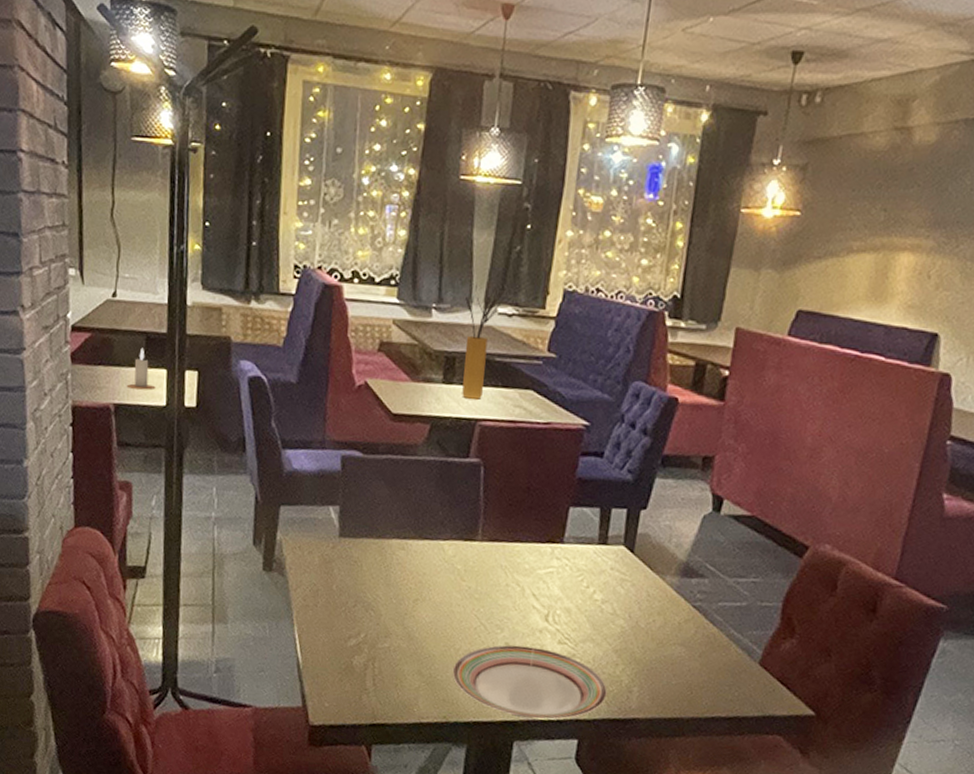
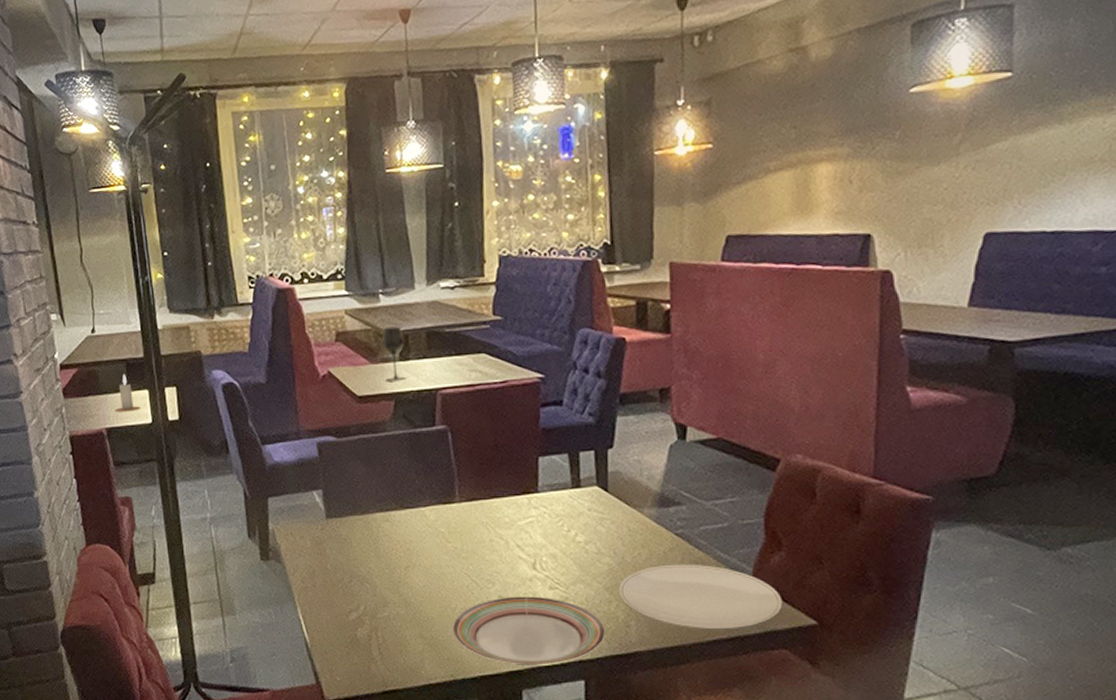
wineglass: none [424,345,451,405] -> present [381,326,406,382]
vase: present [462,280,506,400] -> none [408,259,445,371]
plate: none [627,635,786,710] -> present [619,564,783,631]

